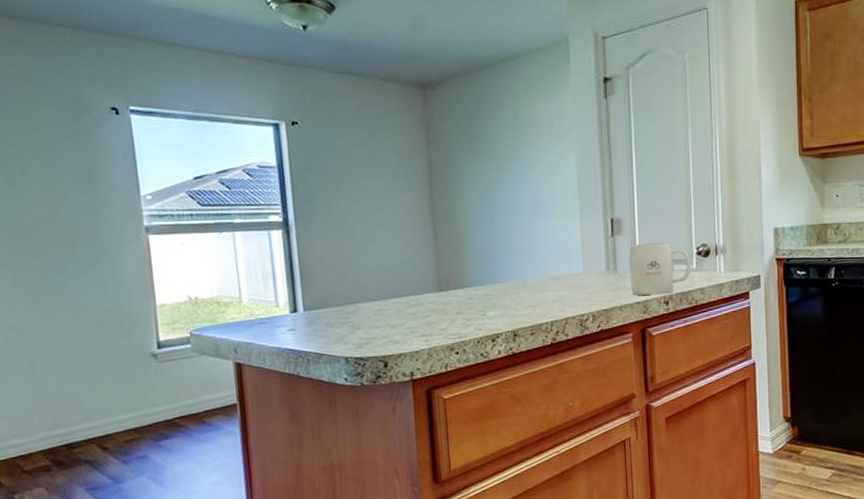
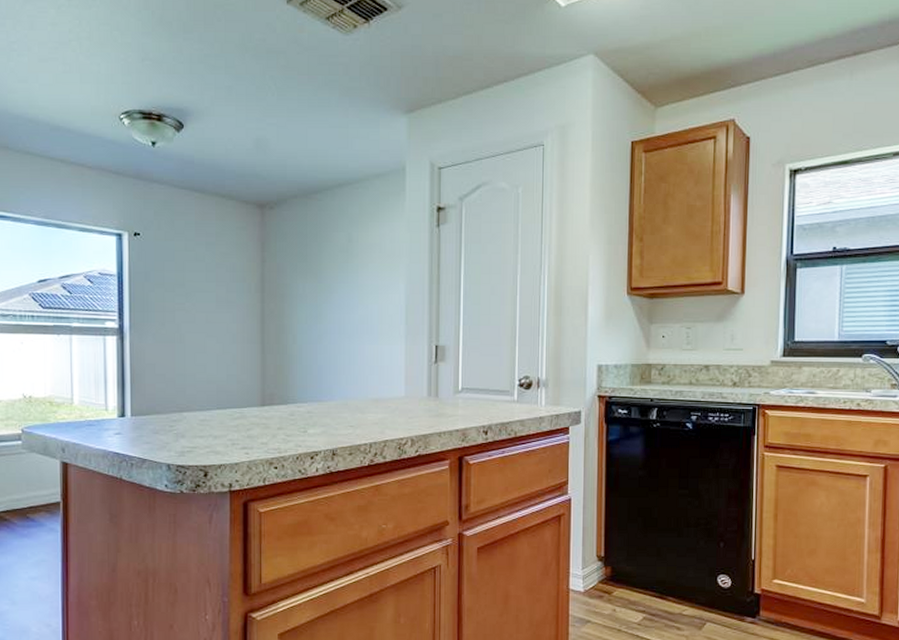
mug: present [628,242,691,296] -> none [450,371,512,424]

